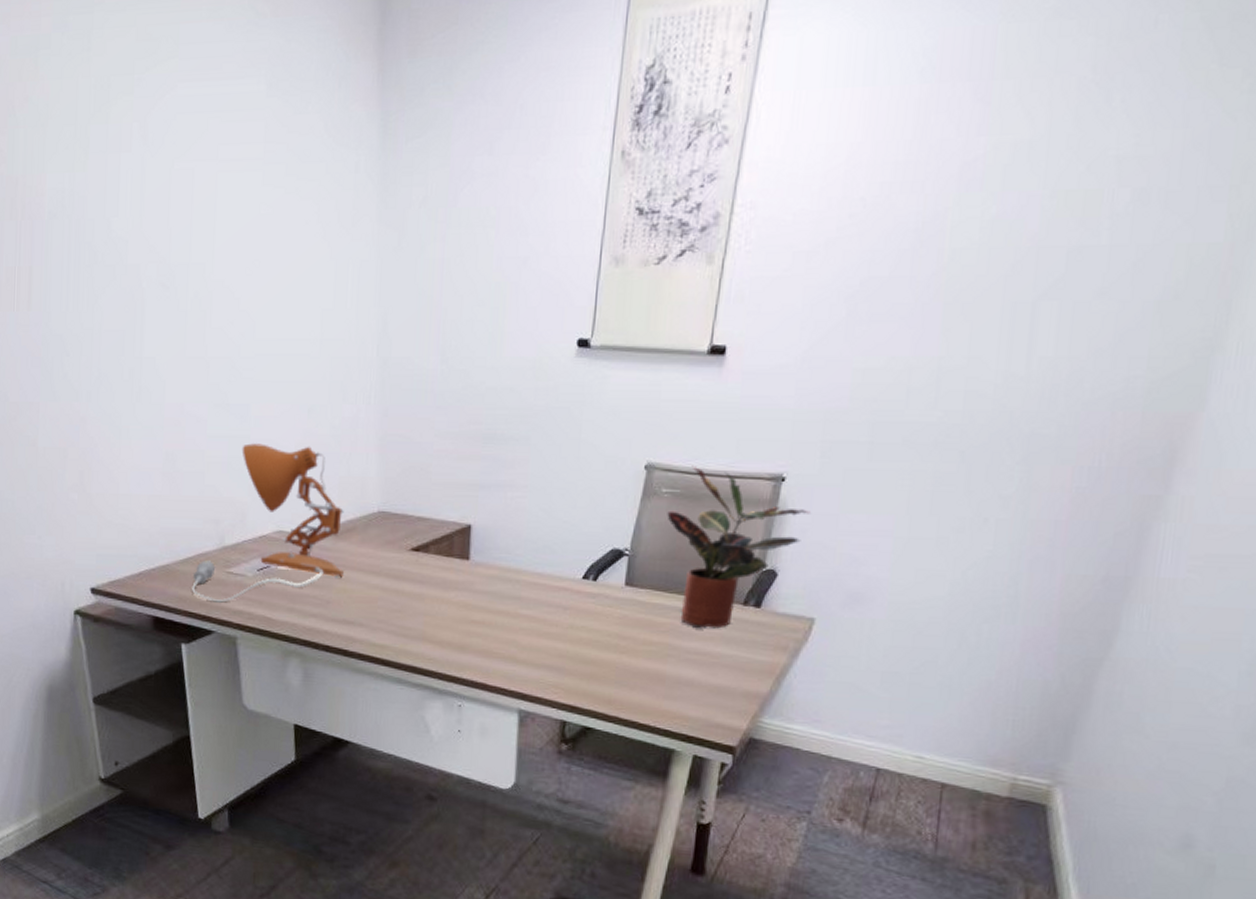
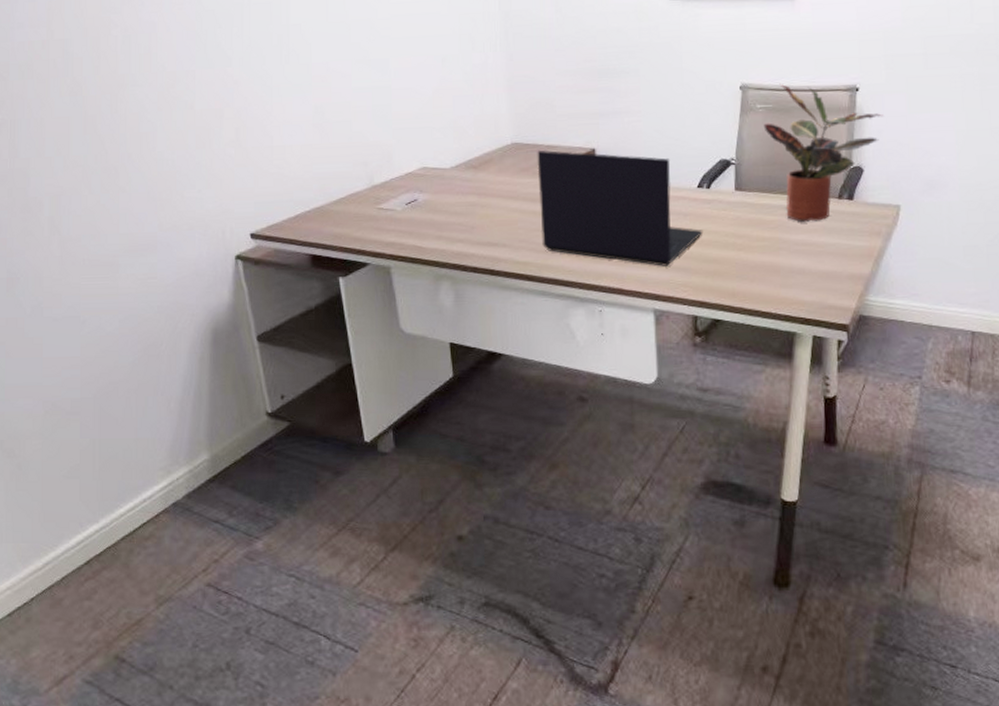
desk lamp: present [192,443,344,603] -> none [346,91,485,237]
laptop: none [402,521,584,664] -> present [537,150,704,266]

